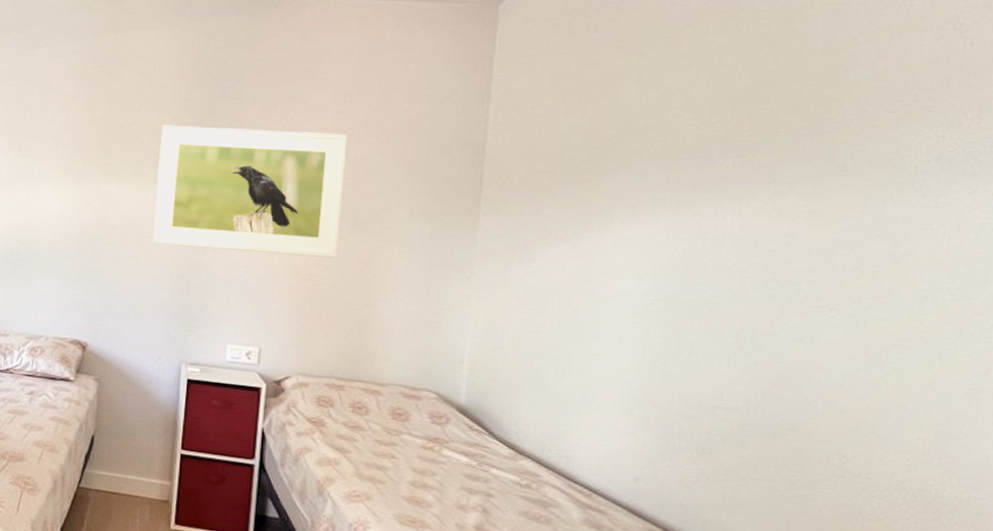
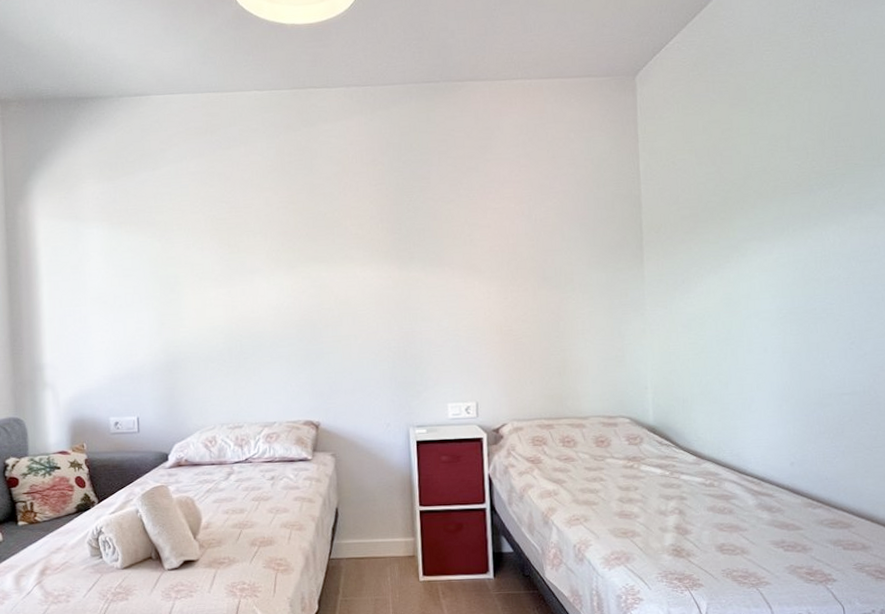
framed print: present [152,125,347,258] -> none [361,200,532,320]

